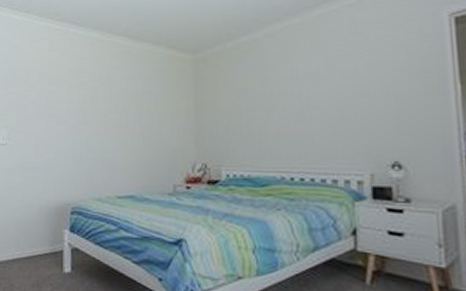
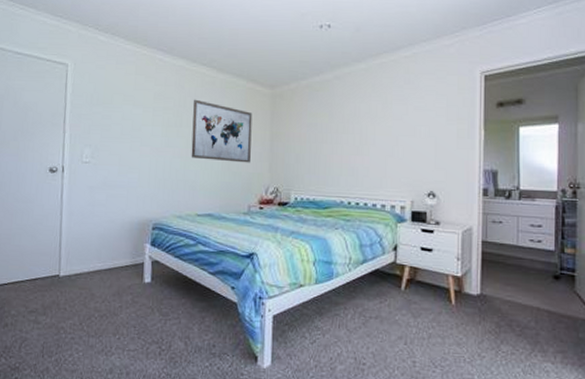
wall art: none [109,71,174,137] -> present [191,99,253,163]

